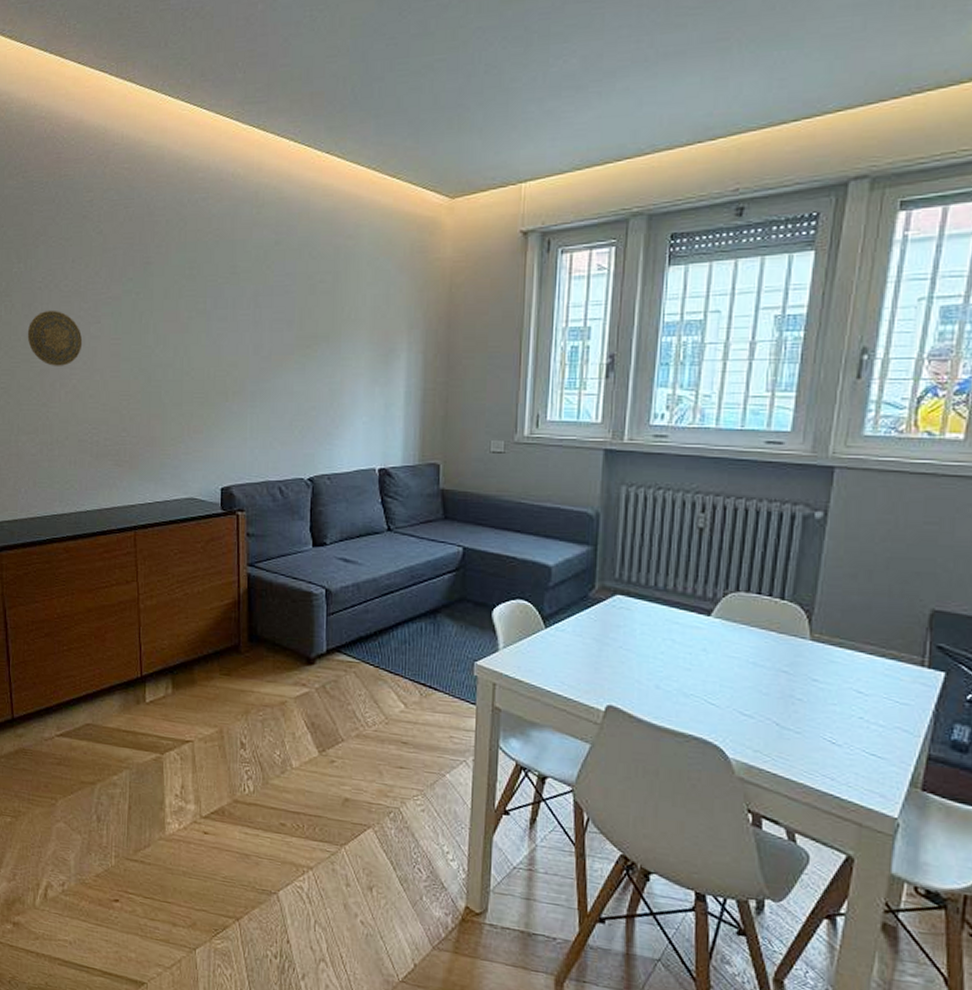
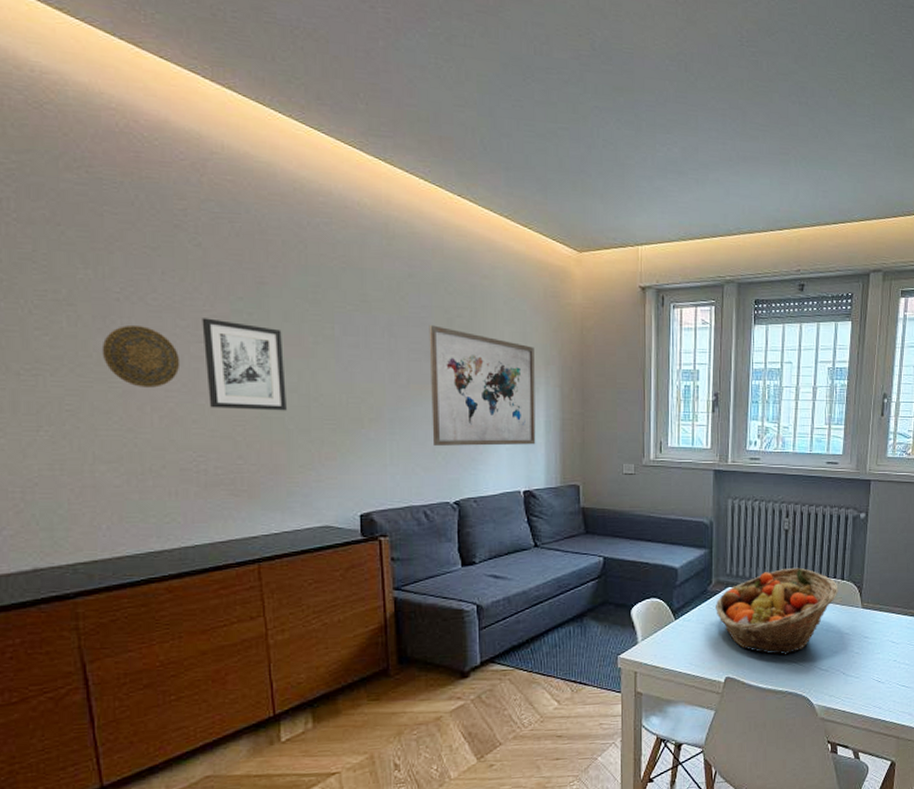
wall art: none [100,300,164,385] -> present [202,318,287,411]
wall art: none [290,293,397,419] -> present [429,325,536,446]
fruit basket: none [598,577,775,689] -> present [716,567,838,655]

